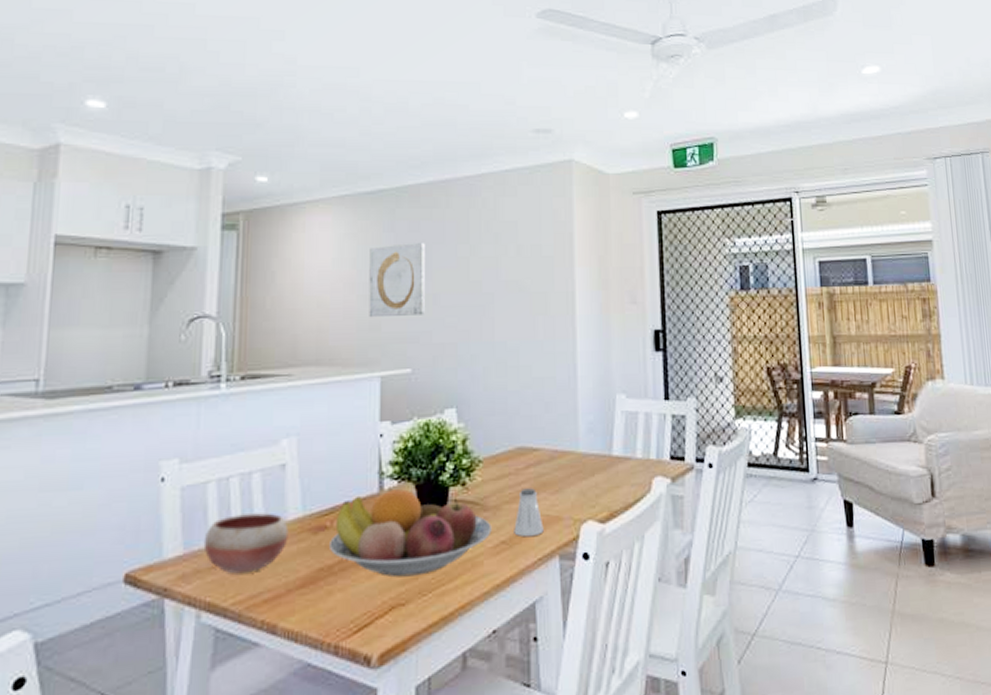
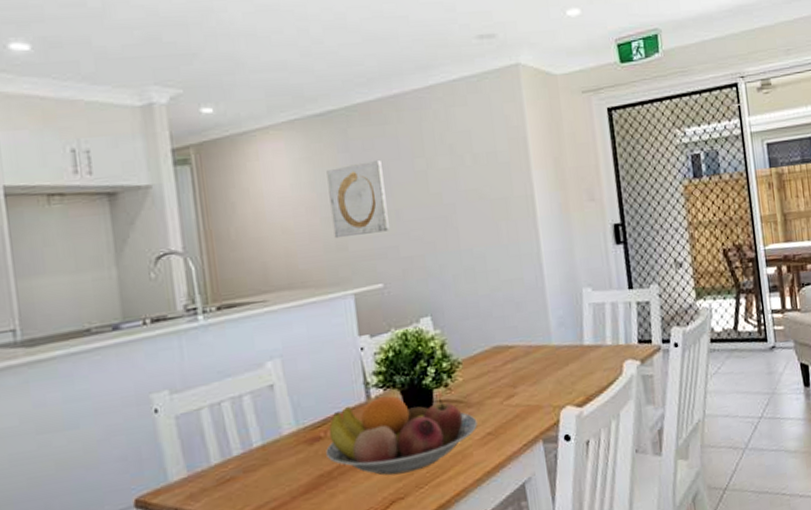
bowl: present [203,512,289,574] -> none [205,430,286,489]
saltshaker: present [514,488,544,537] -> none [498,382,526,427]

